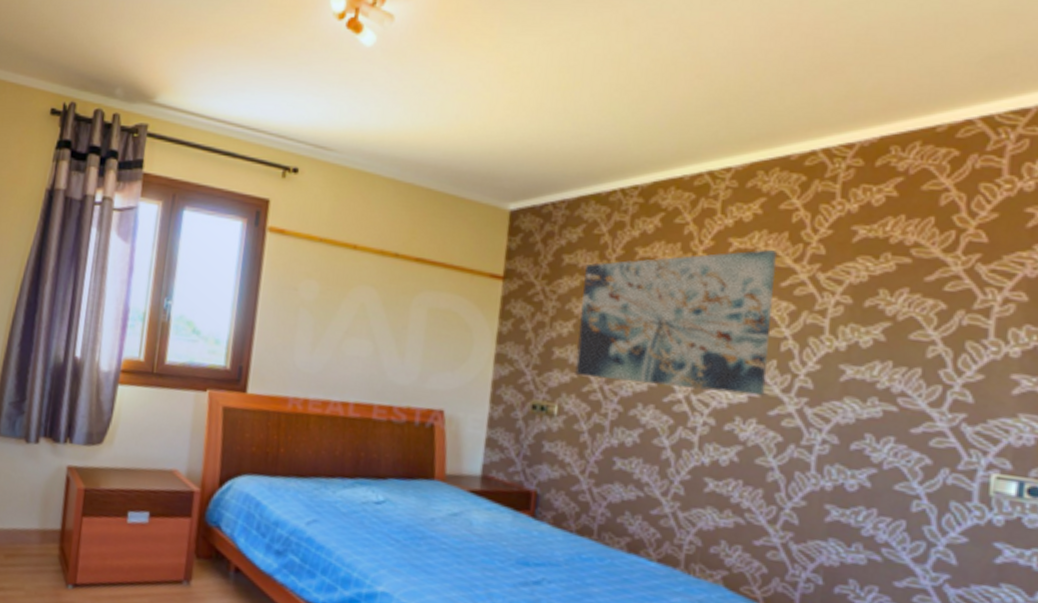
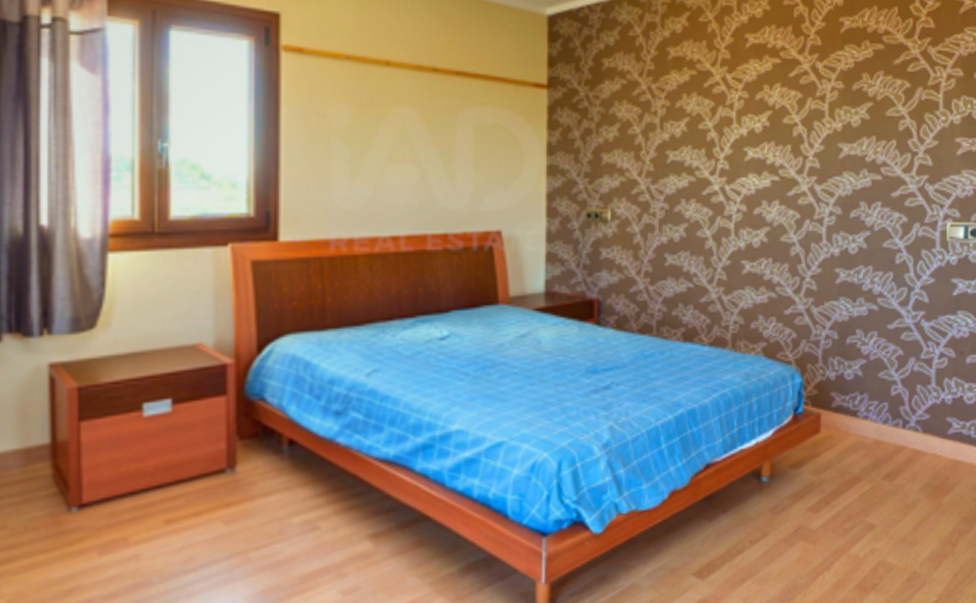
wall art: present [575,249,778,396] -> none [622,42,785,180]

